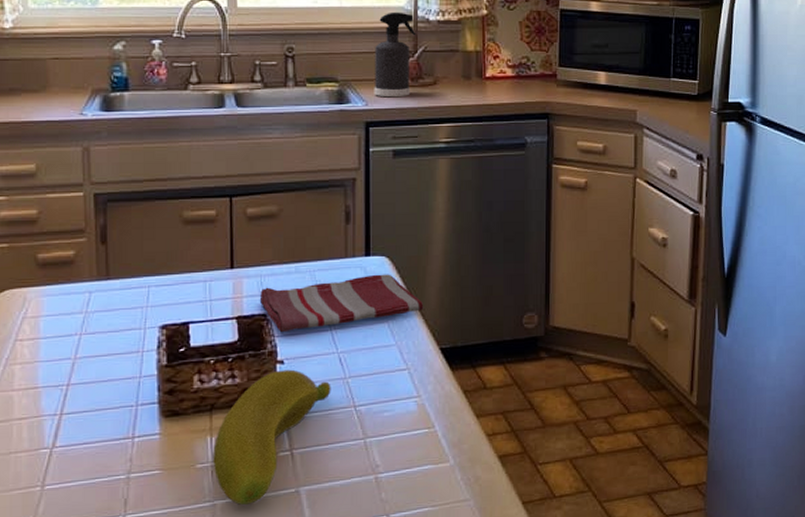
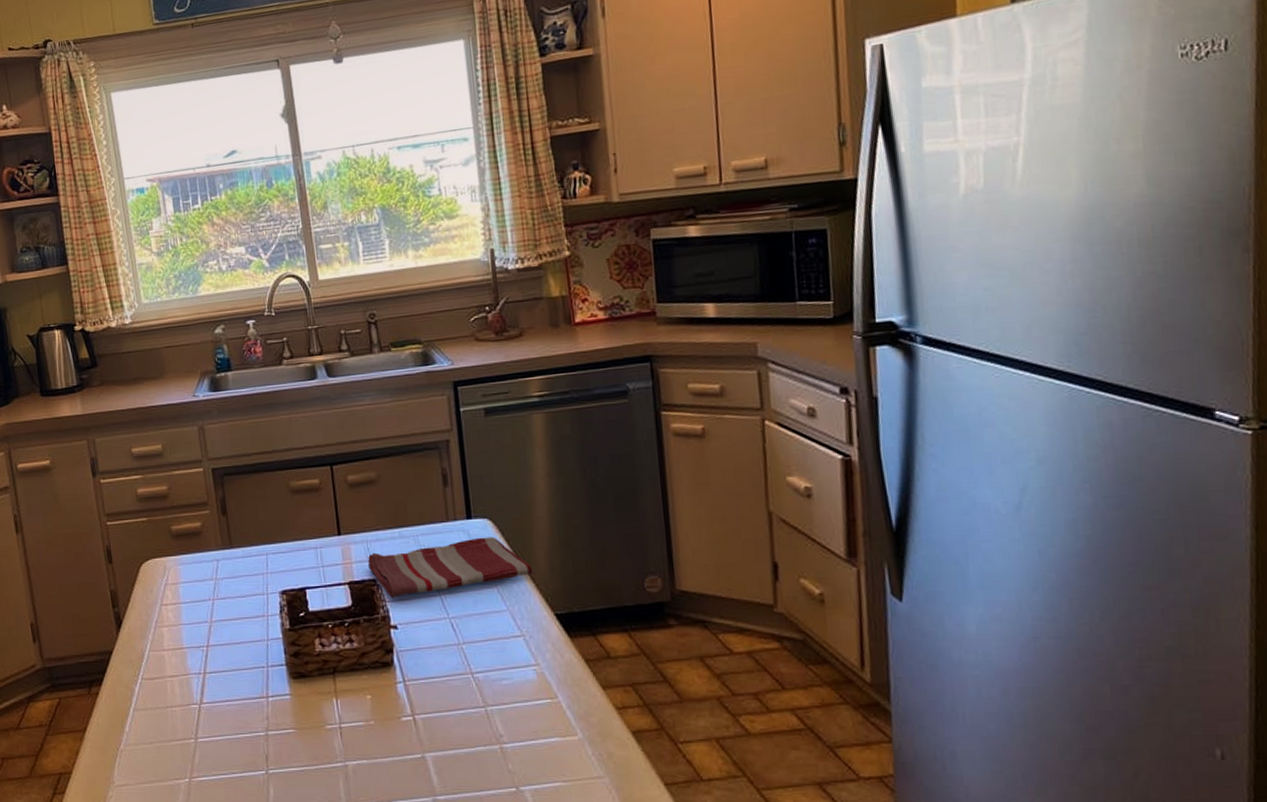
fruit: present [213,369,331,505] -> none [339,634,447,767]
spray bottle: present [374,11,416,96] -> none [455,264,497,354]

